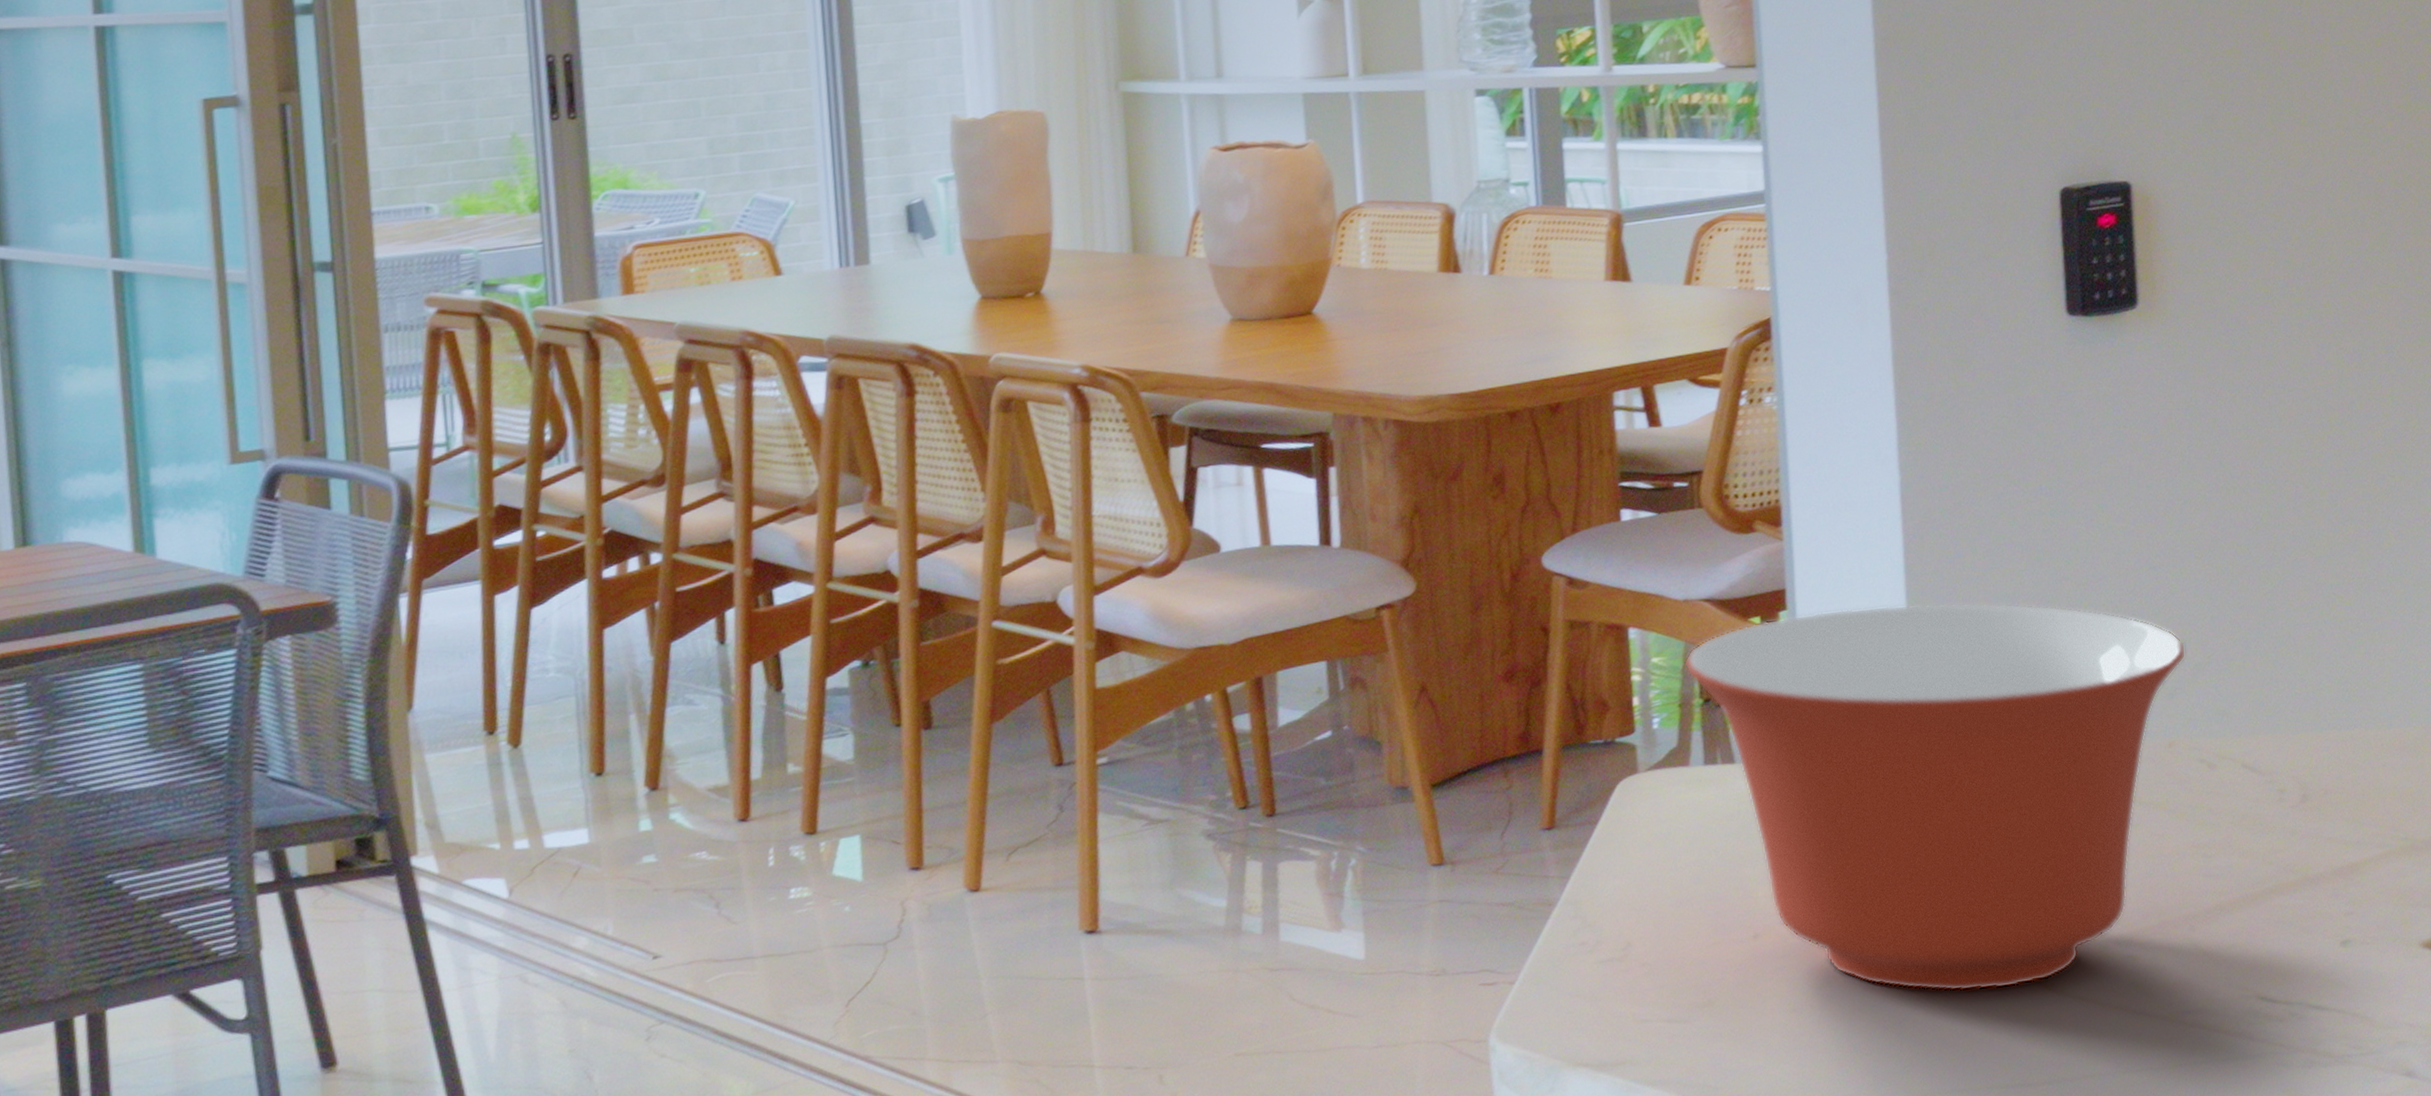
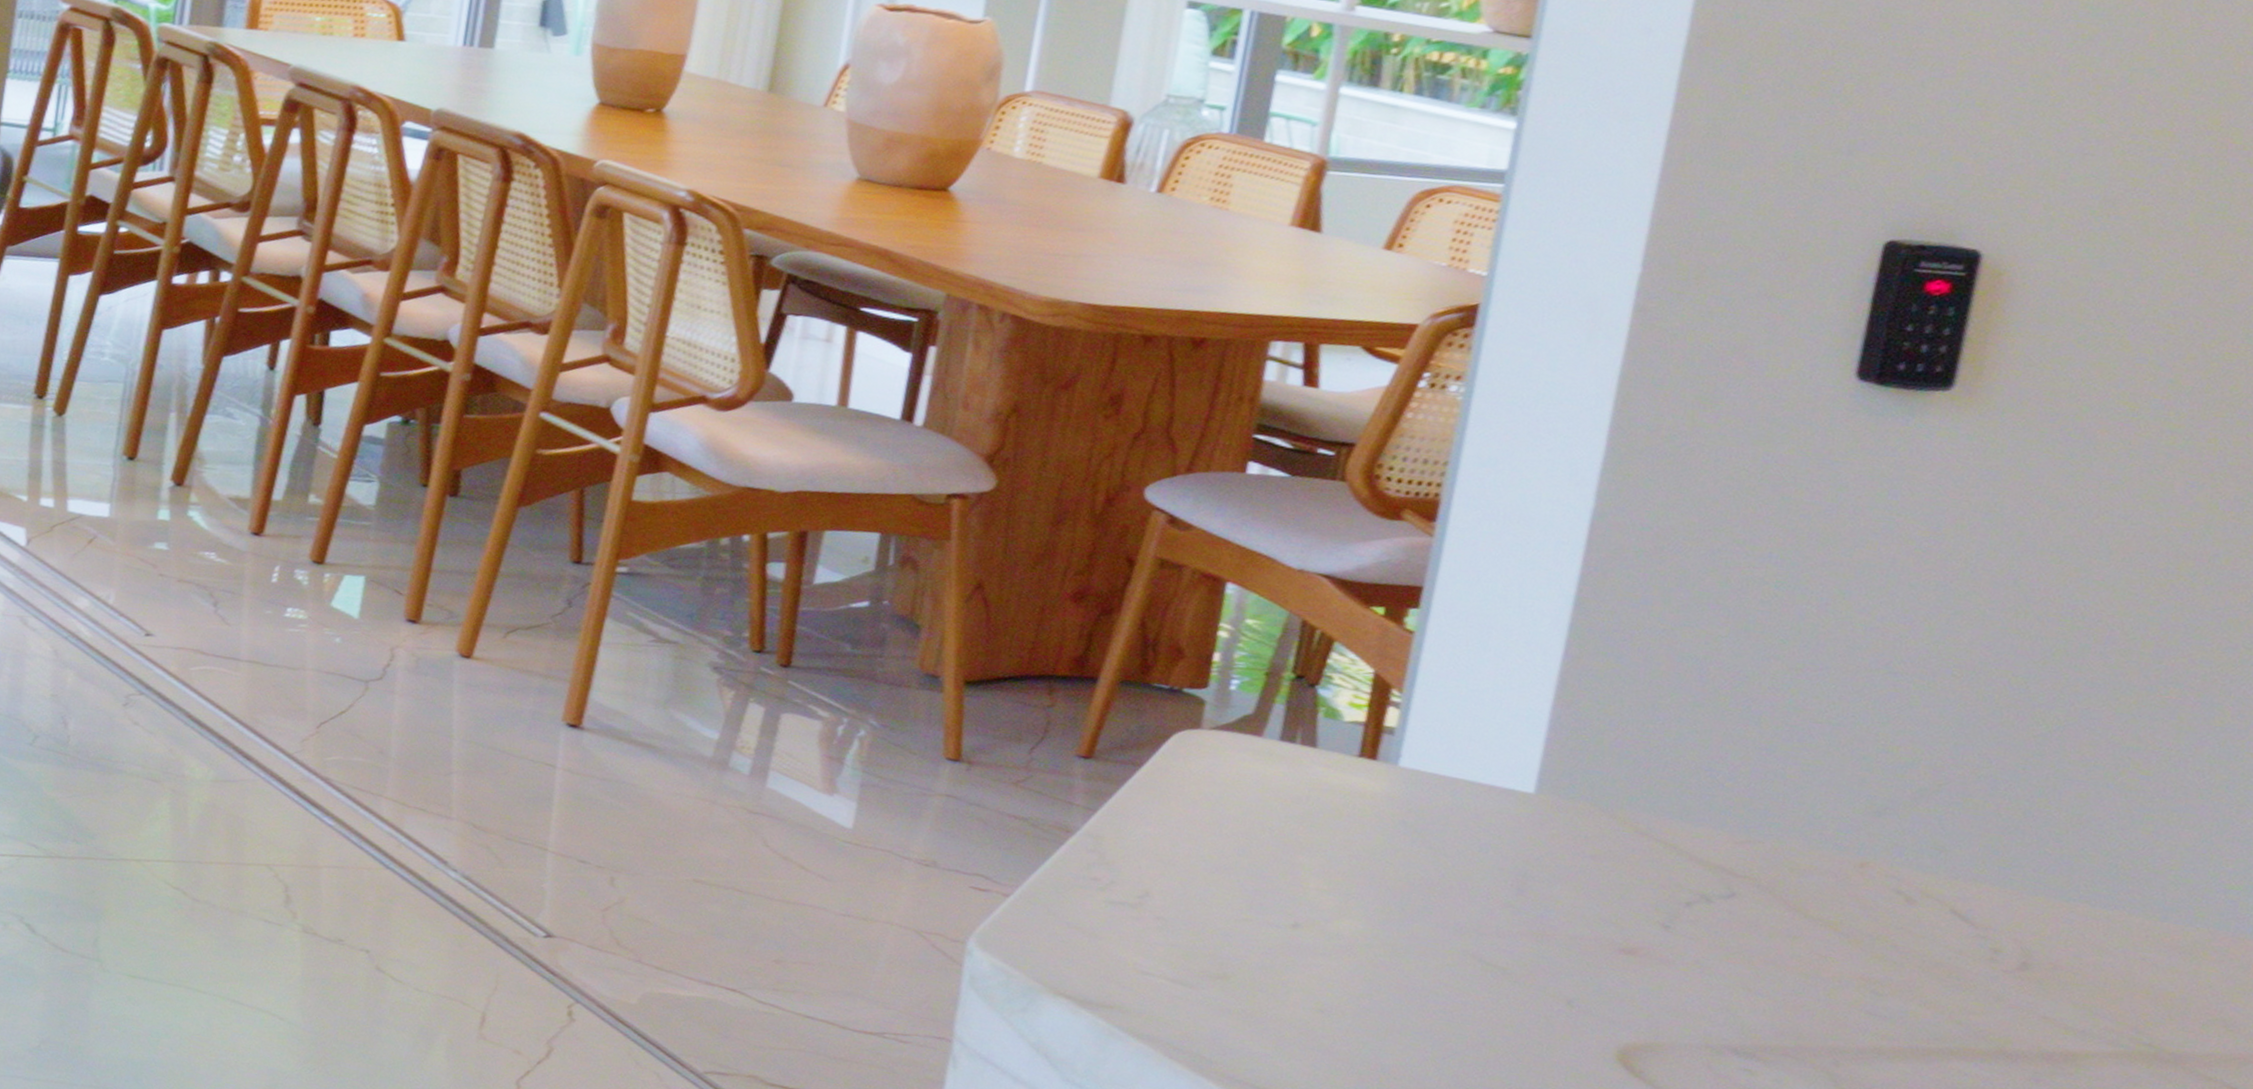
mixing bowl: present [1684,603,2186,992] -> none [1283,612,1913,1066]

